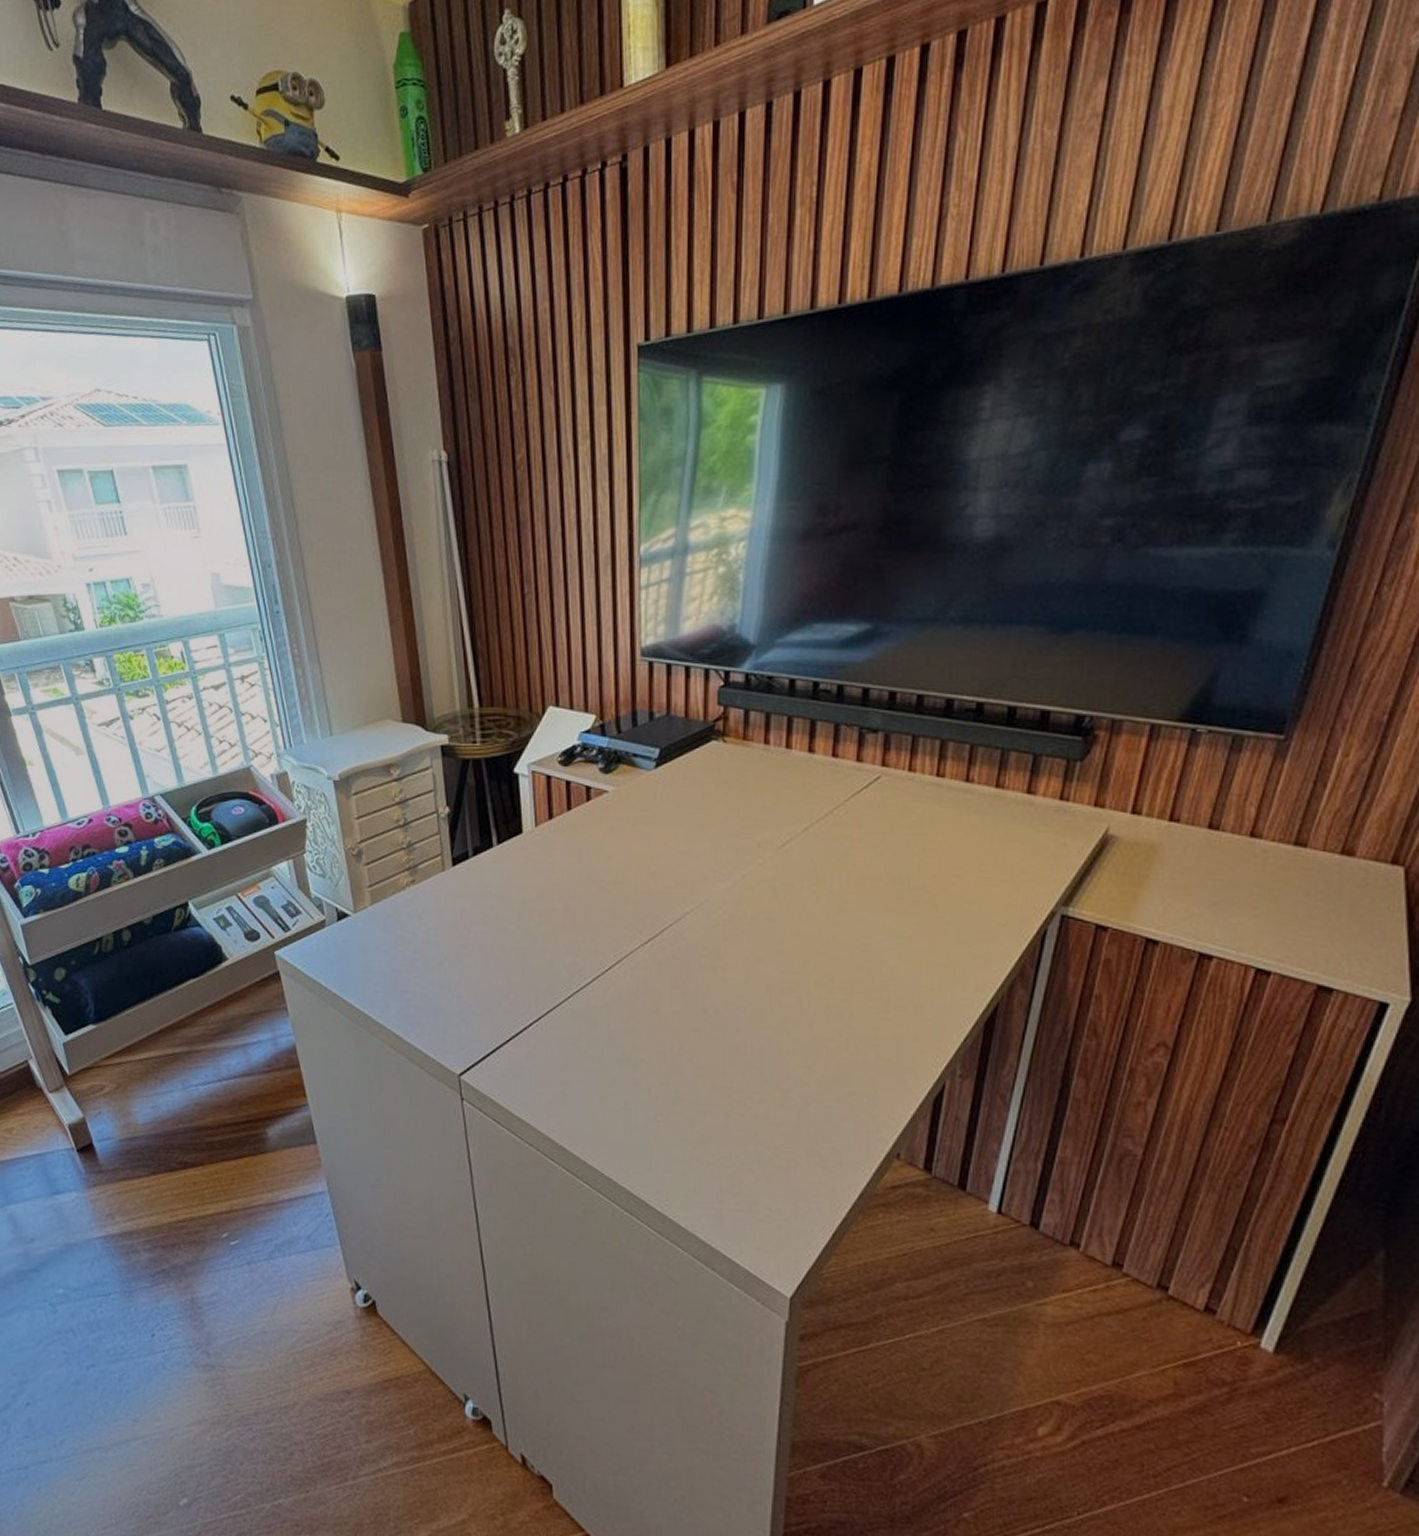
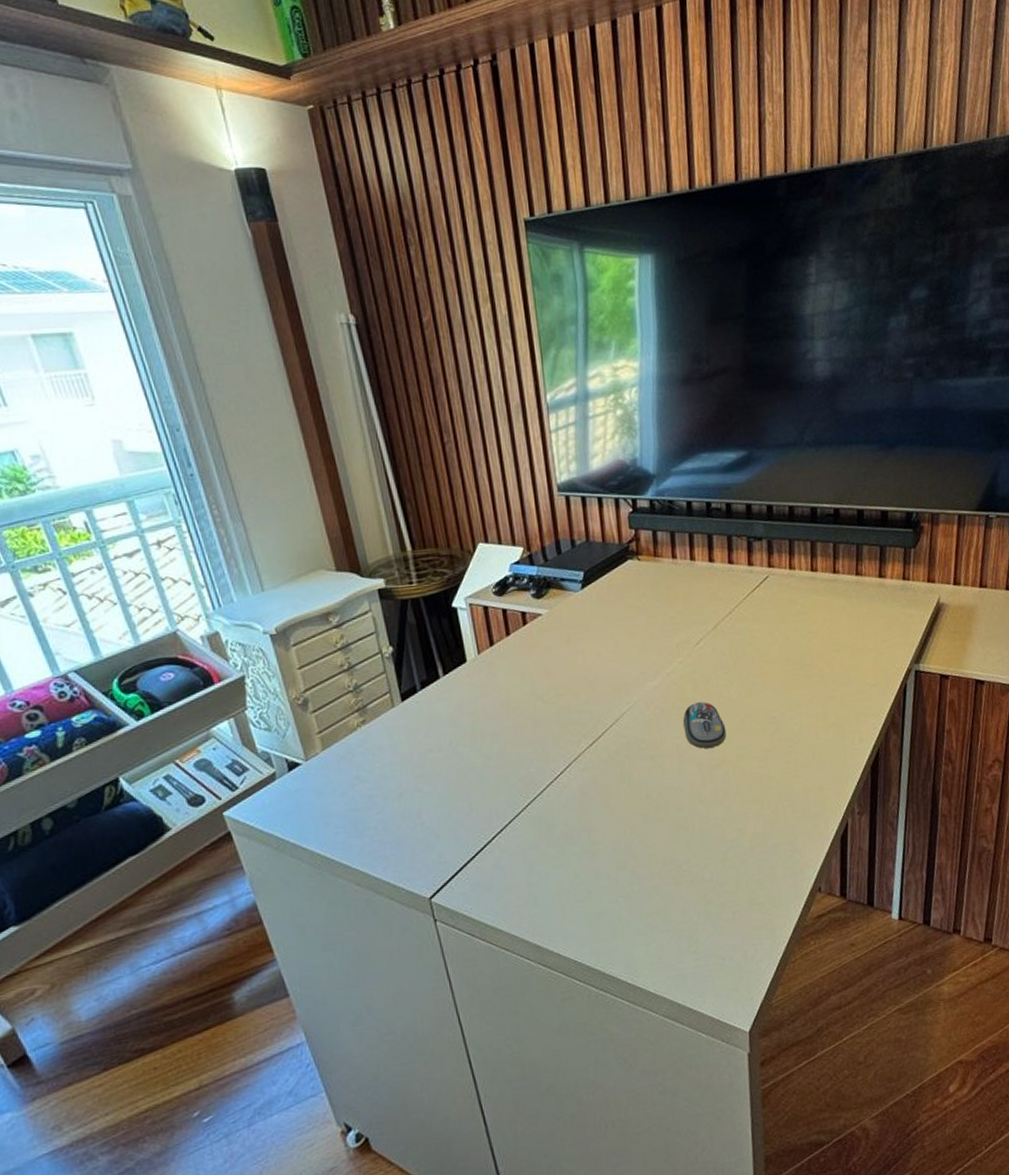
computer mouse: none [755,913,805,968] -> present [683,702,727,749]

